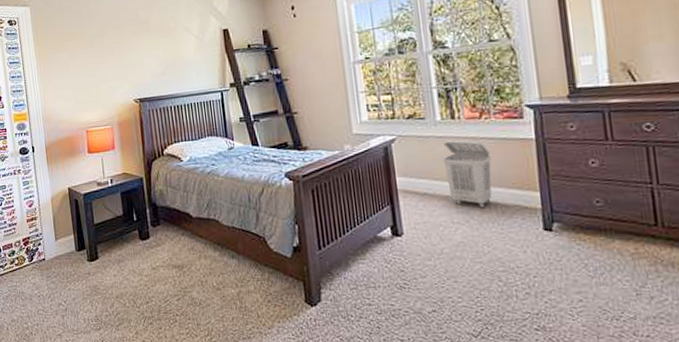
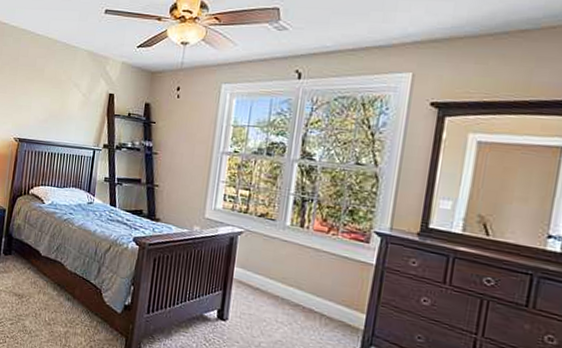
laundry basket: present [443,139,492,209] -> none [281,244,329,316]

